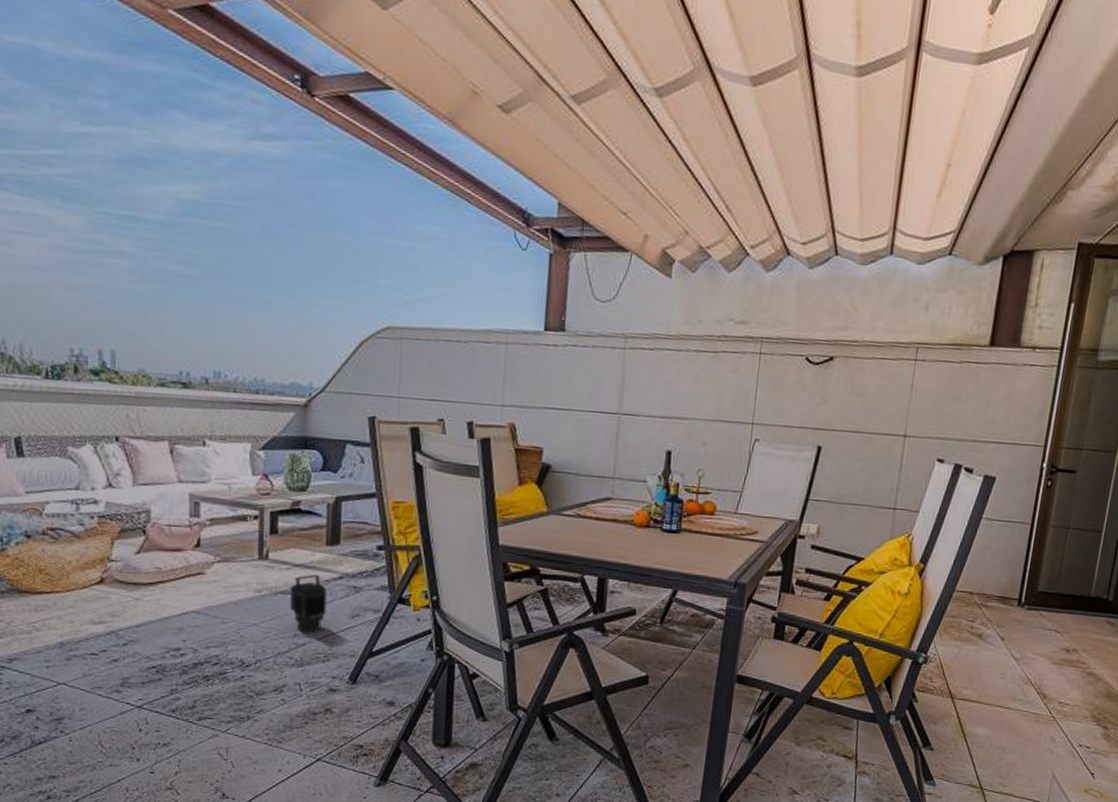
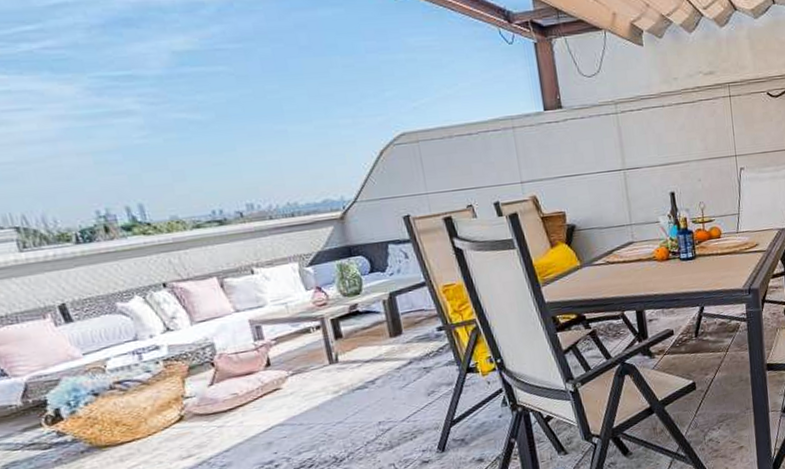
lantern: present [289,574,328,633] -> none [365,364,405,419]

